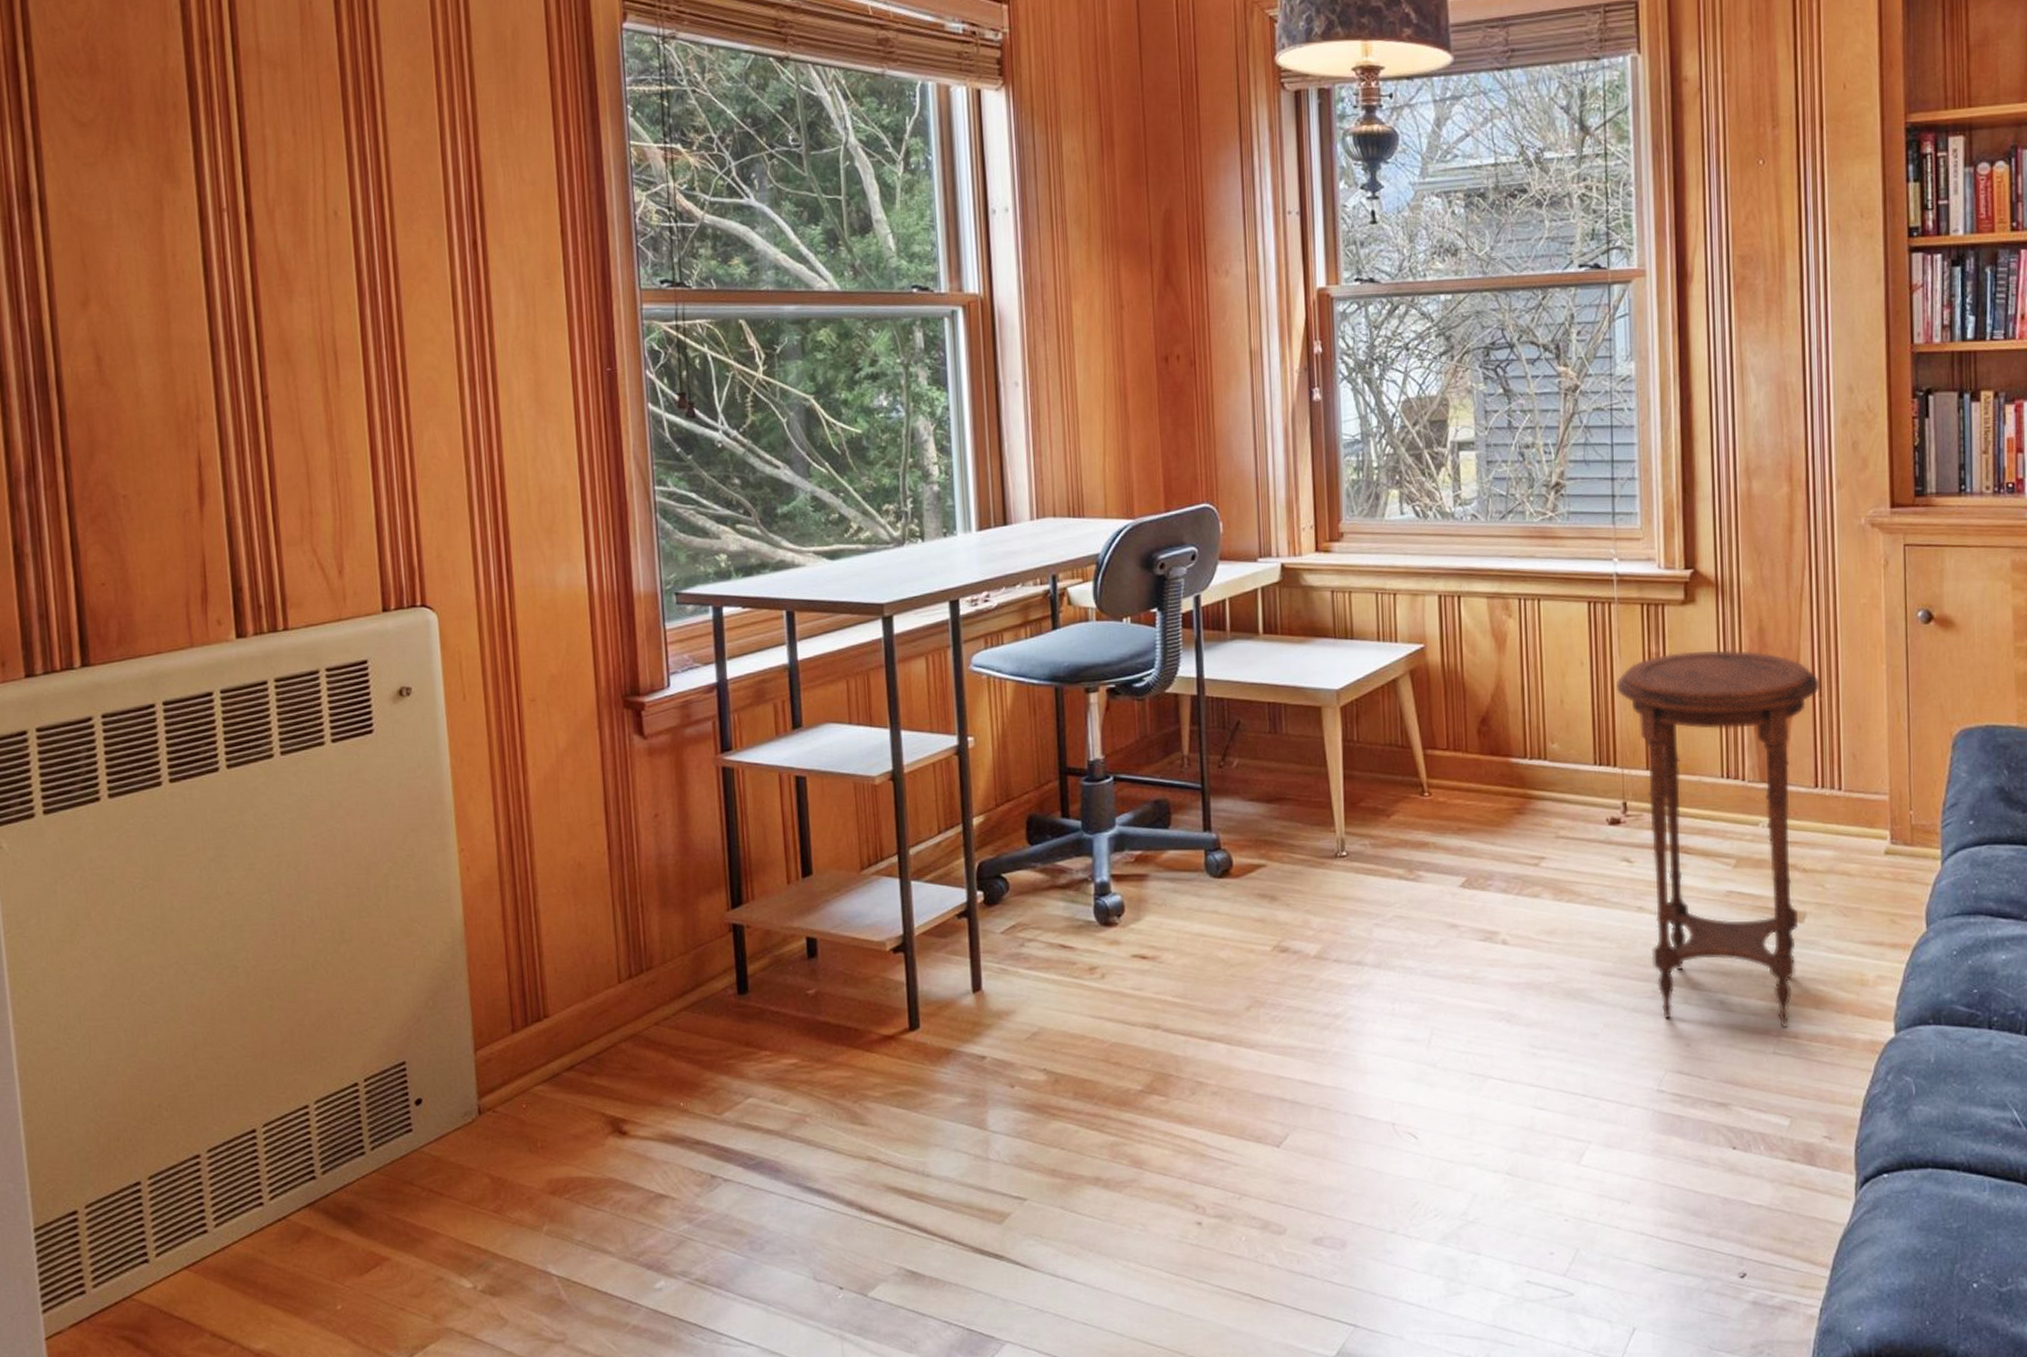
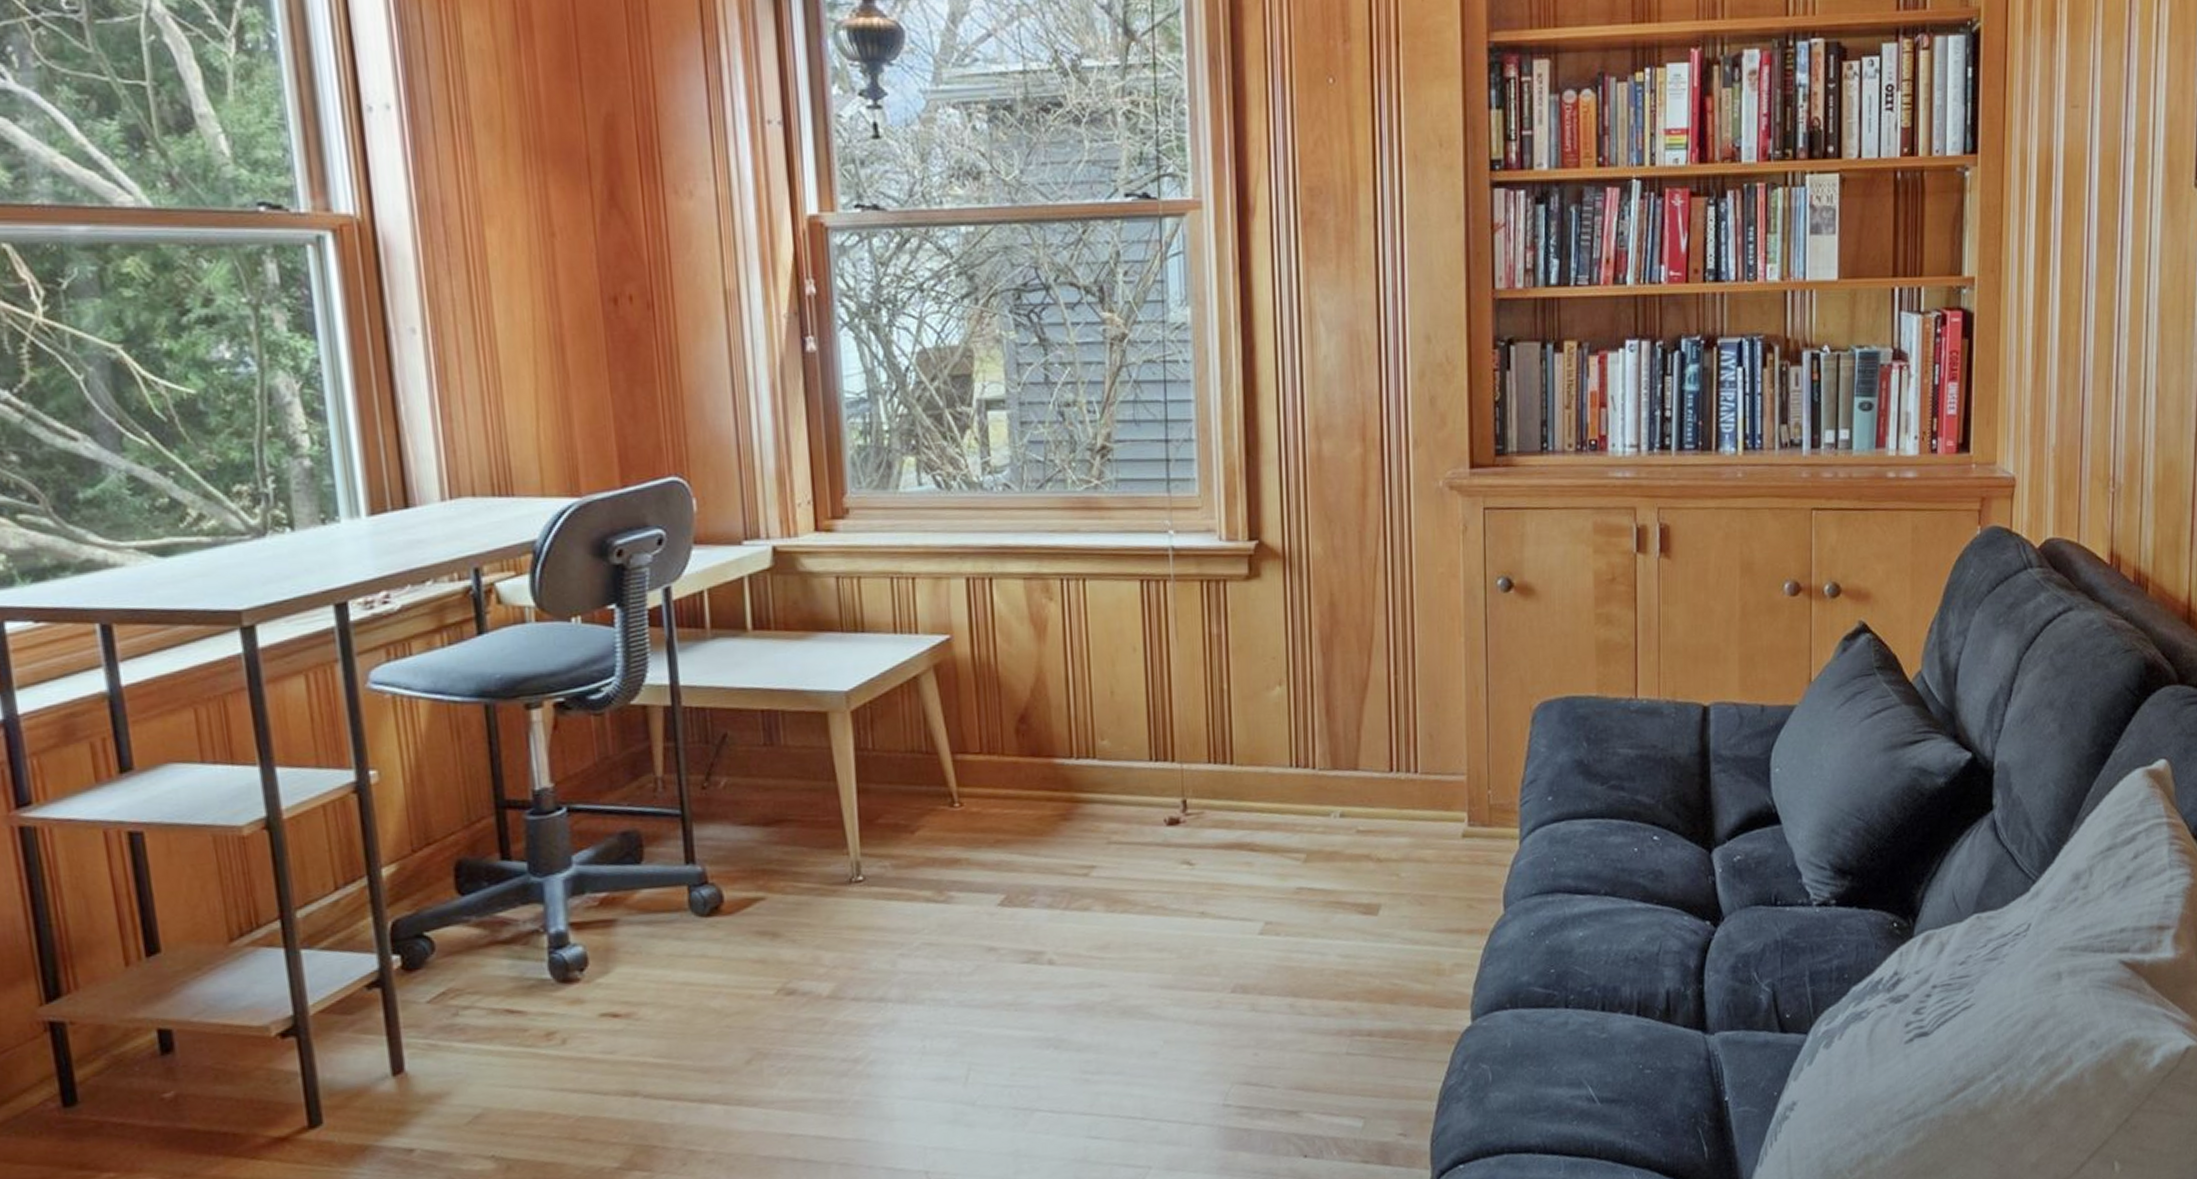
side table: present [1615,650,1820,1027] -> none [1172,628,1395,1031]

